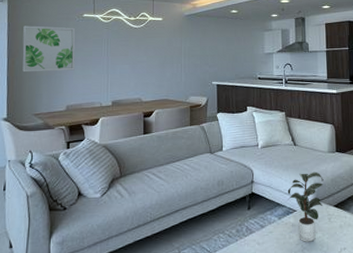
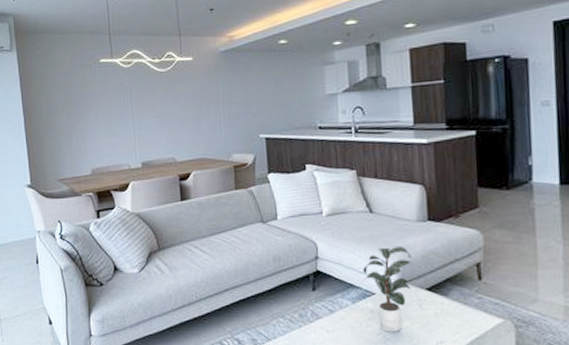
wall art: present [22,25,76,73] -> none [36,76,97,133]

